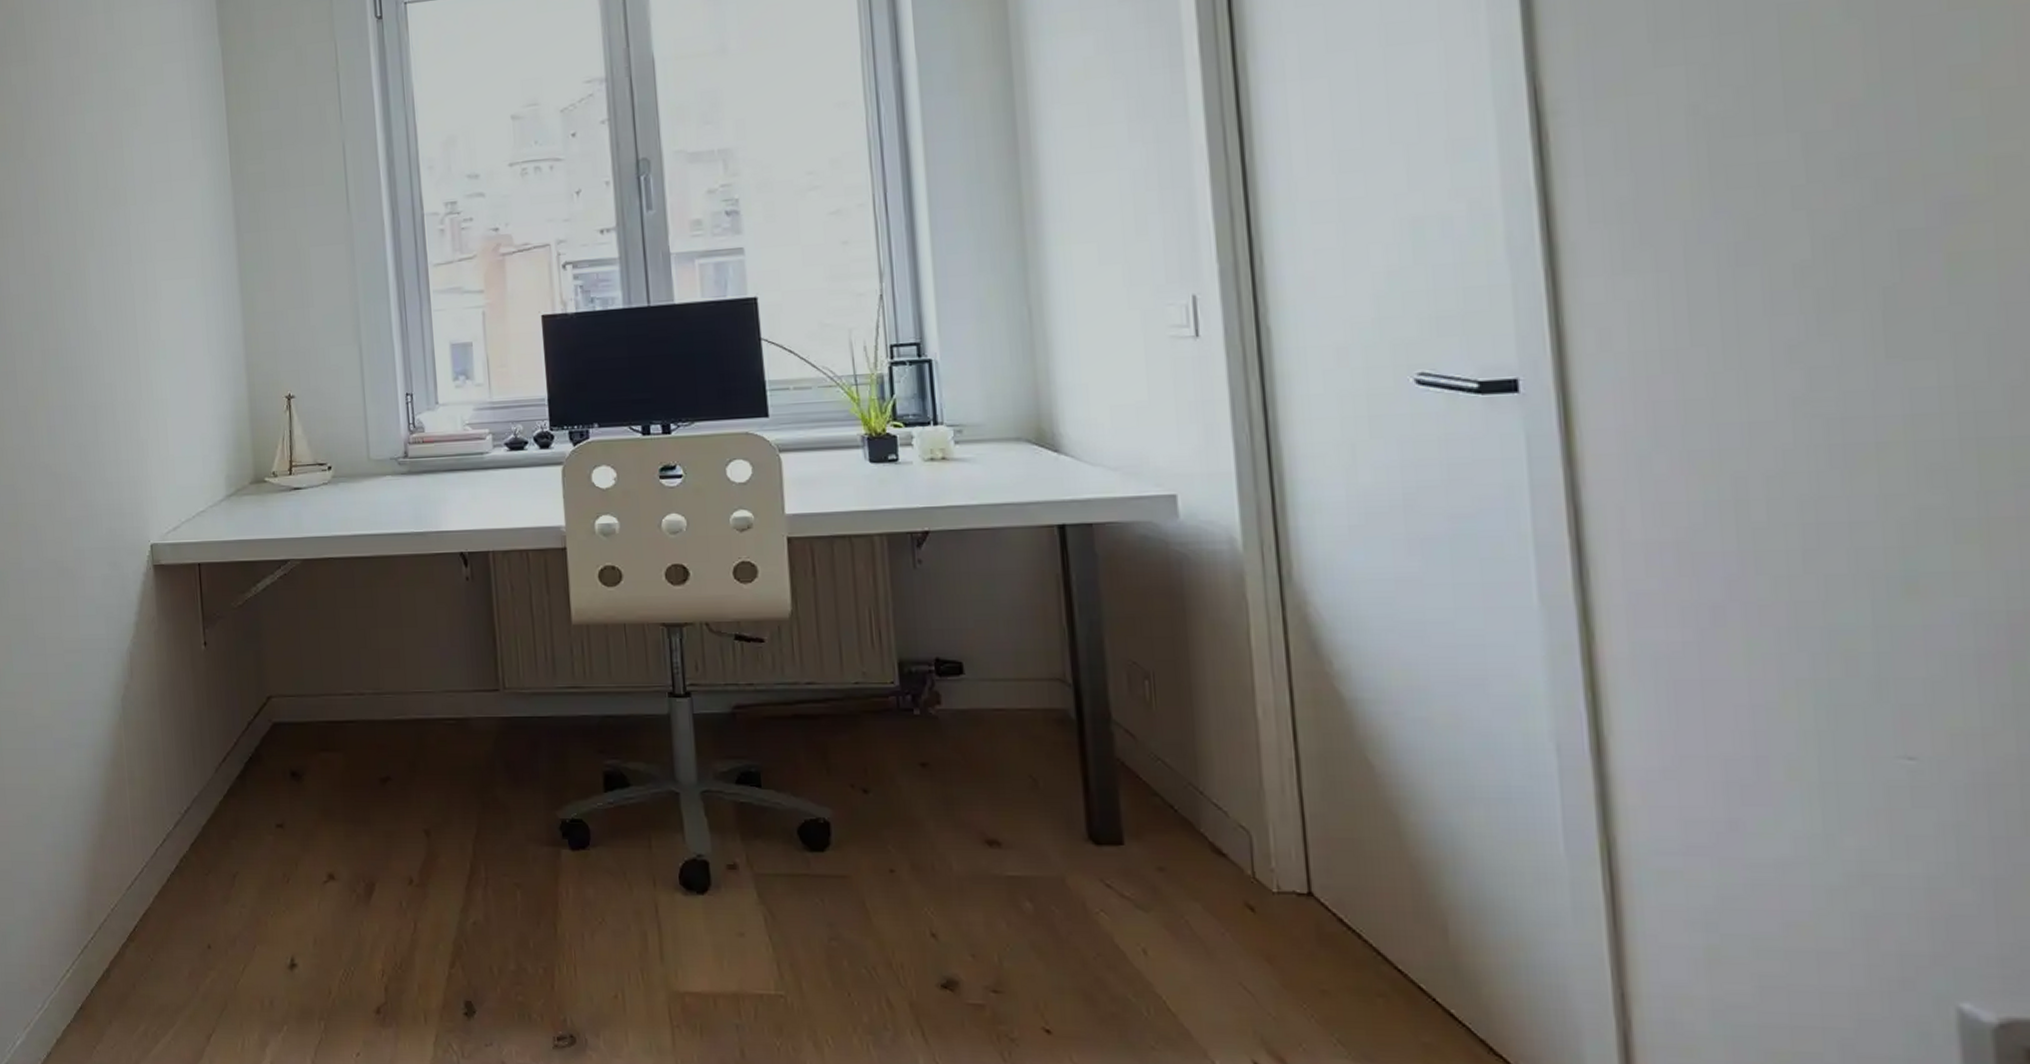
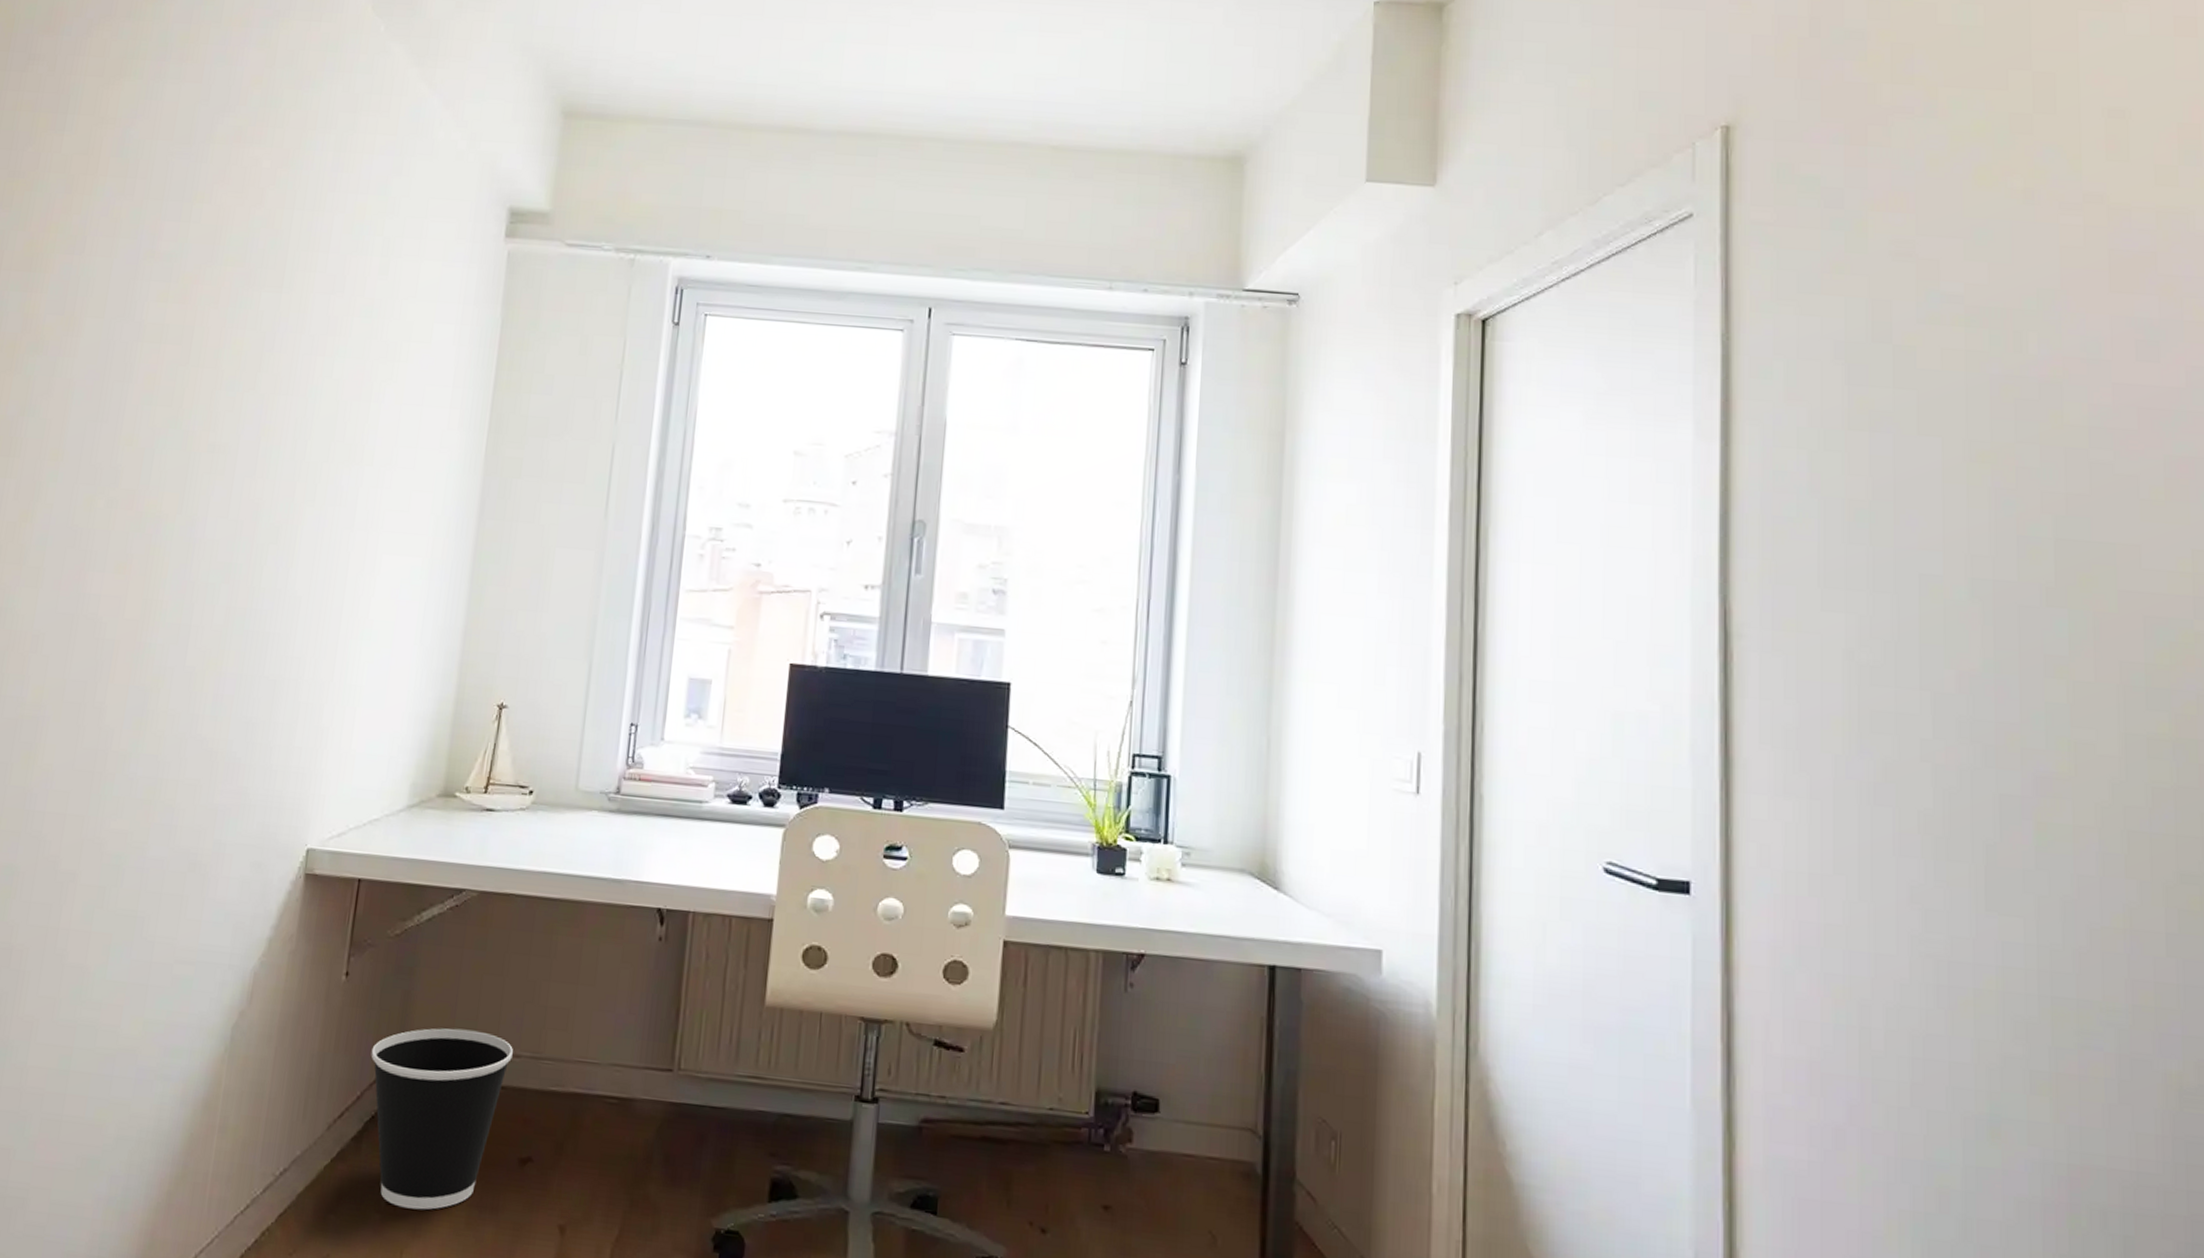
wastebasket: none [238,677,357,829] -> present [371,1028,513,1210]

